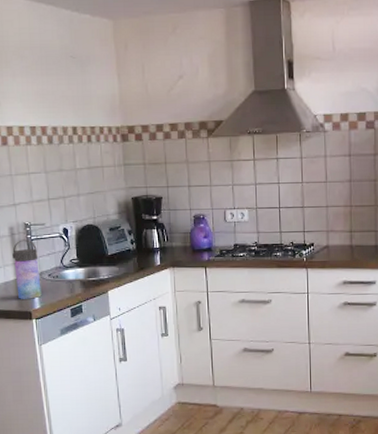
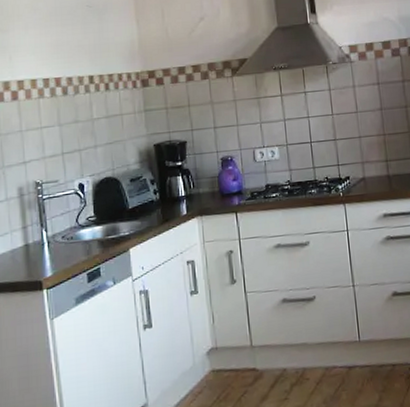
water bottle: present [12,239,42,299] -> none [21,199,54,268]

